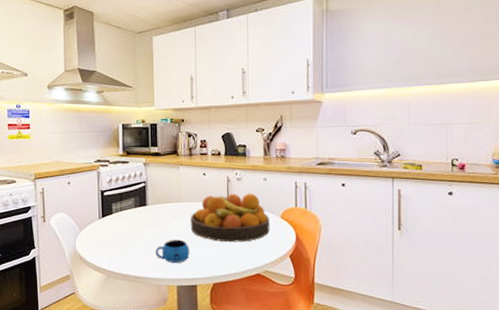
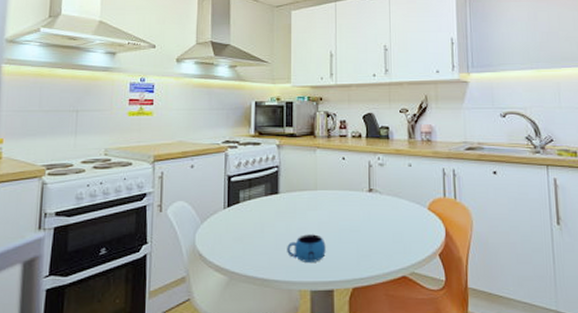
fruit bowl: present [190,193,270,242] -> none [327,180,416,238]

